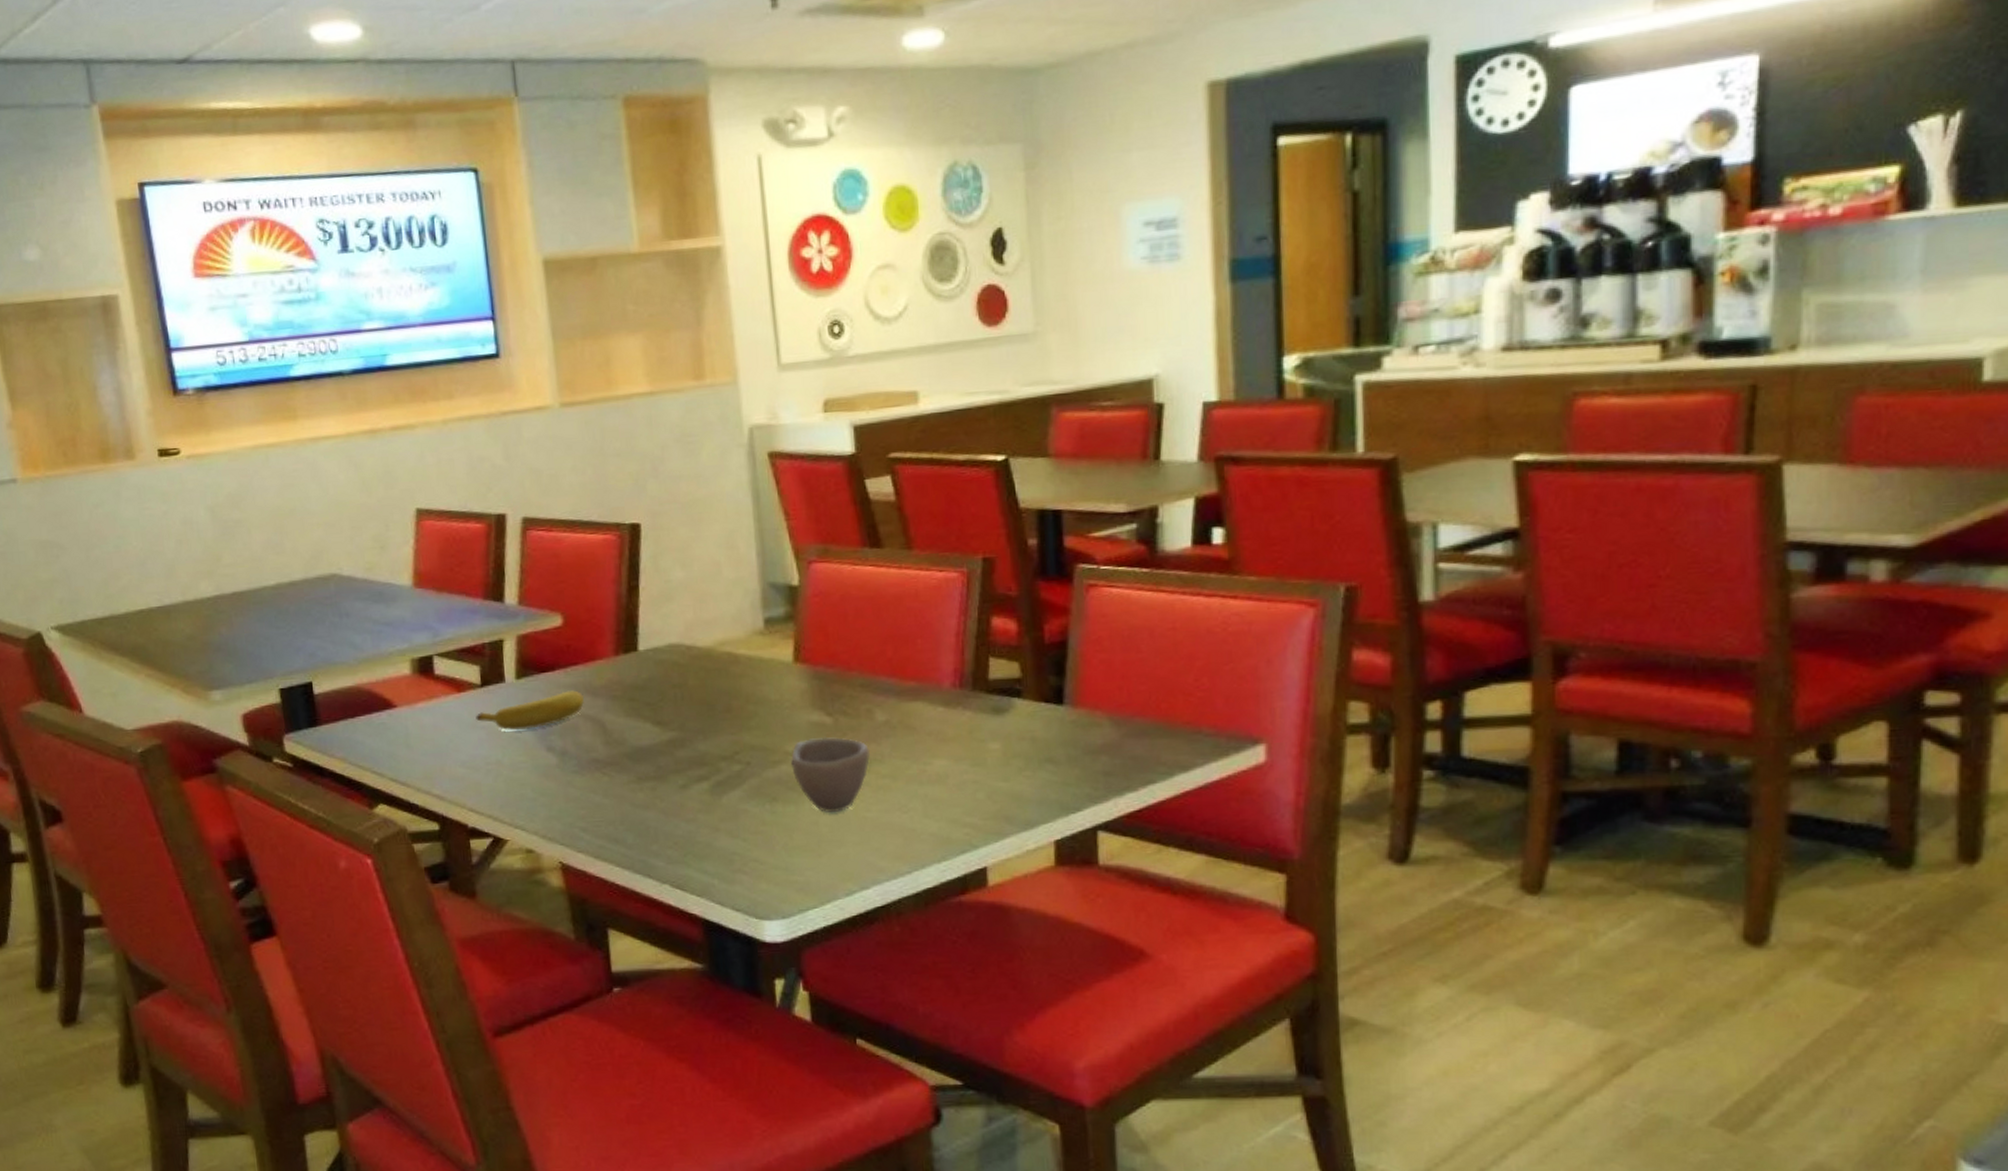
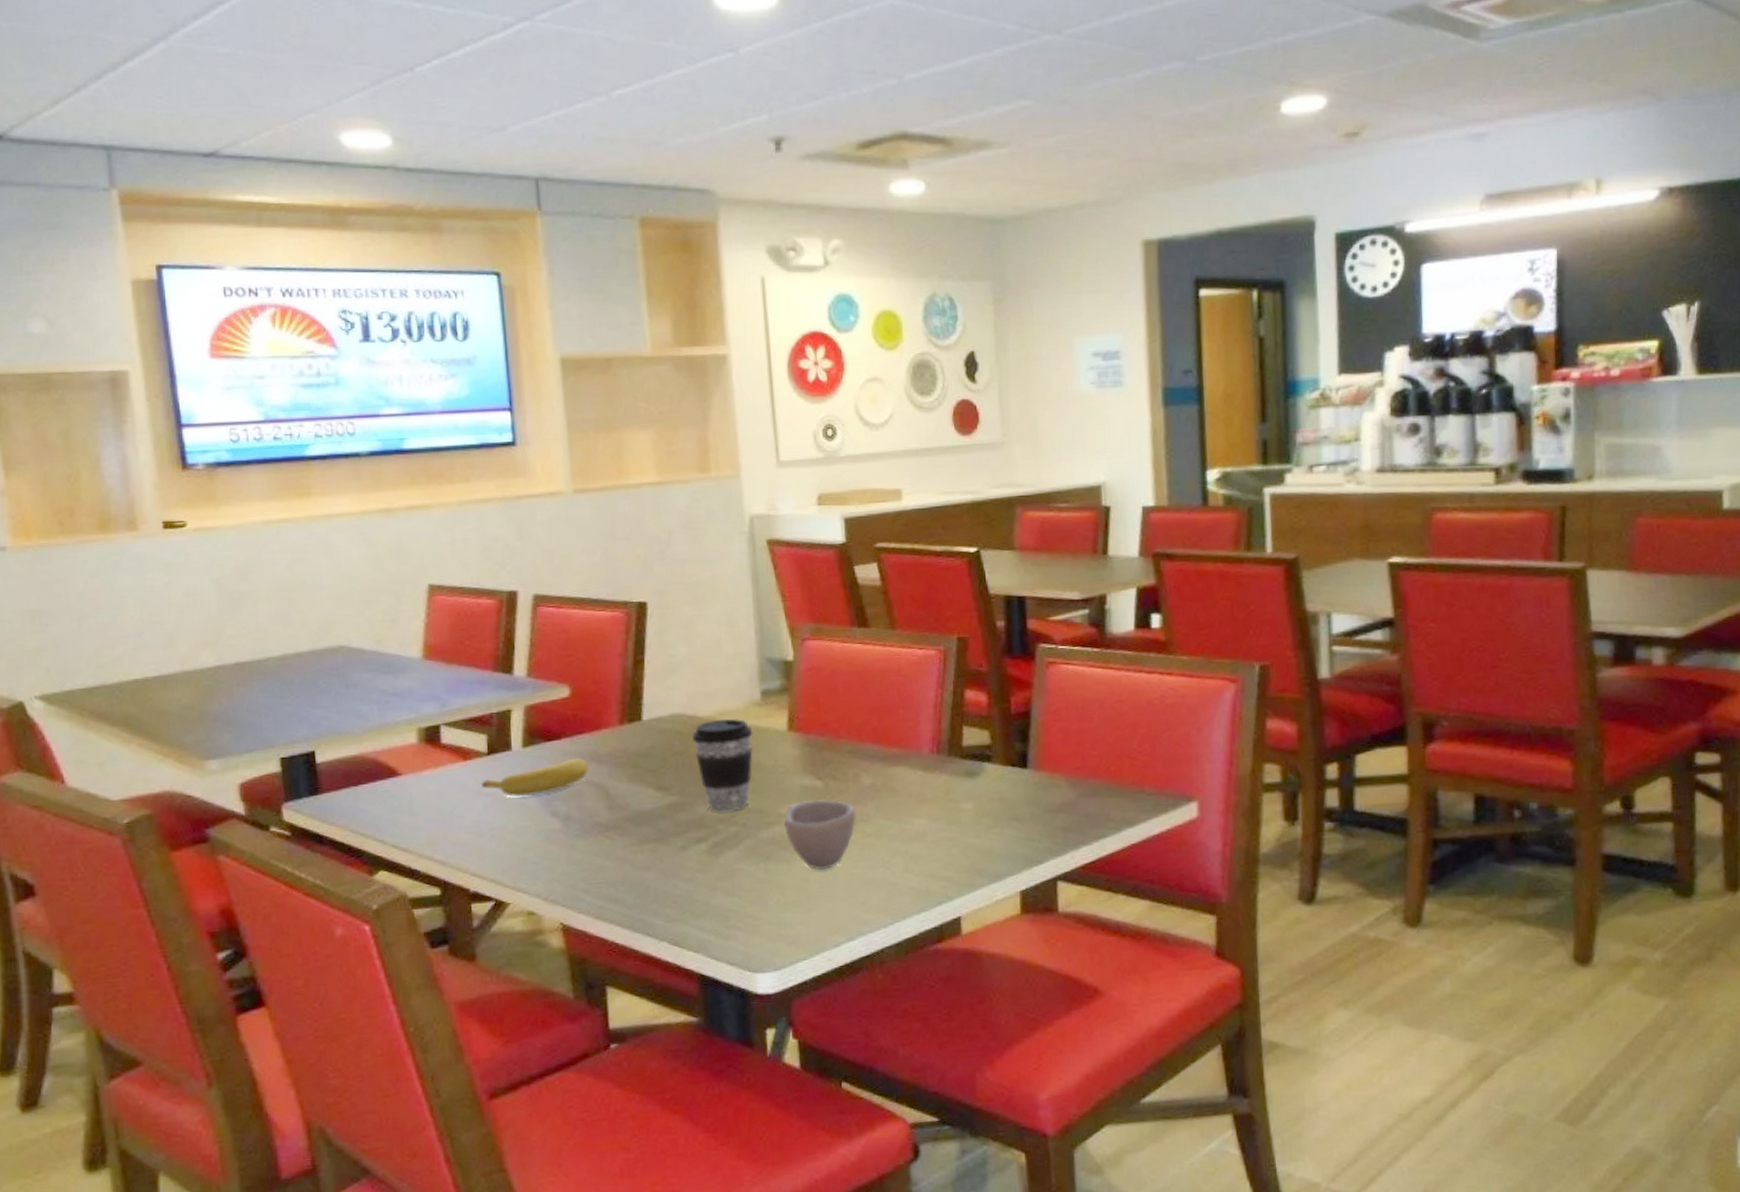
coffee cup: none [690,649,756,749] -> present [691,719,753,812]

